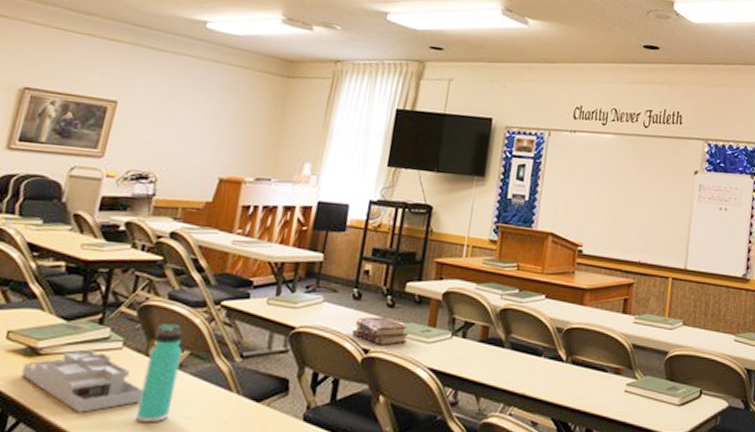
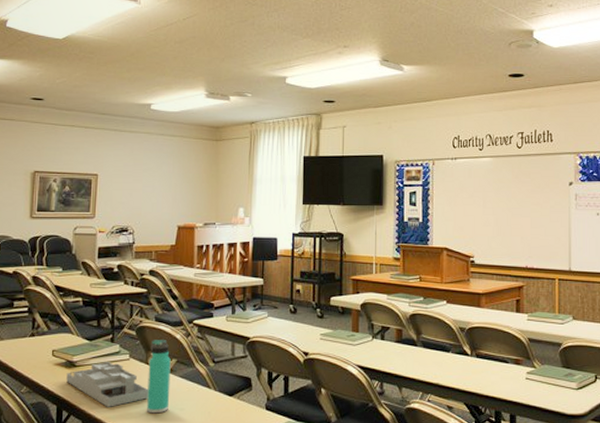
book set: present [352,317,409,345] -> none [293,326,338,348]

